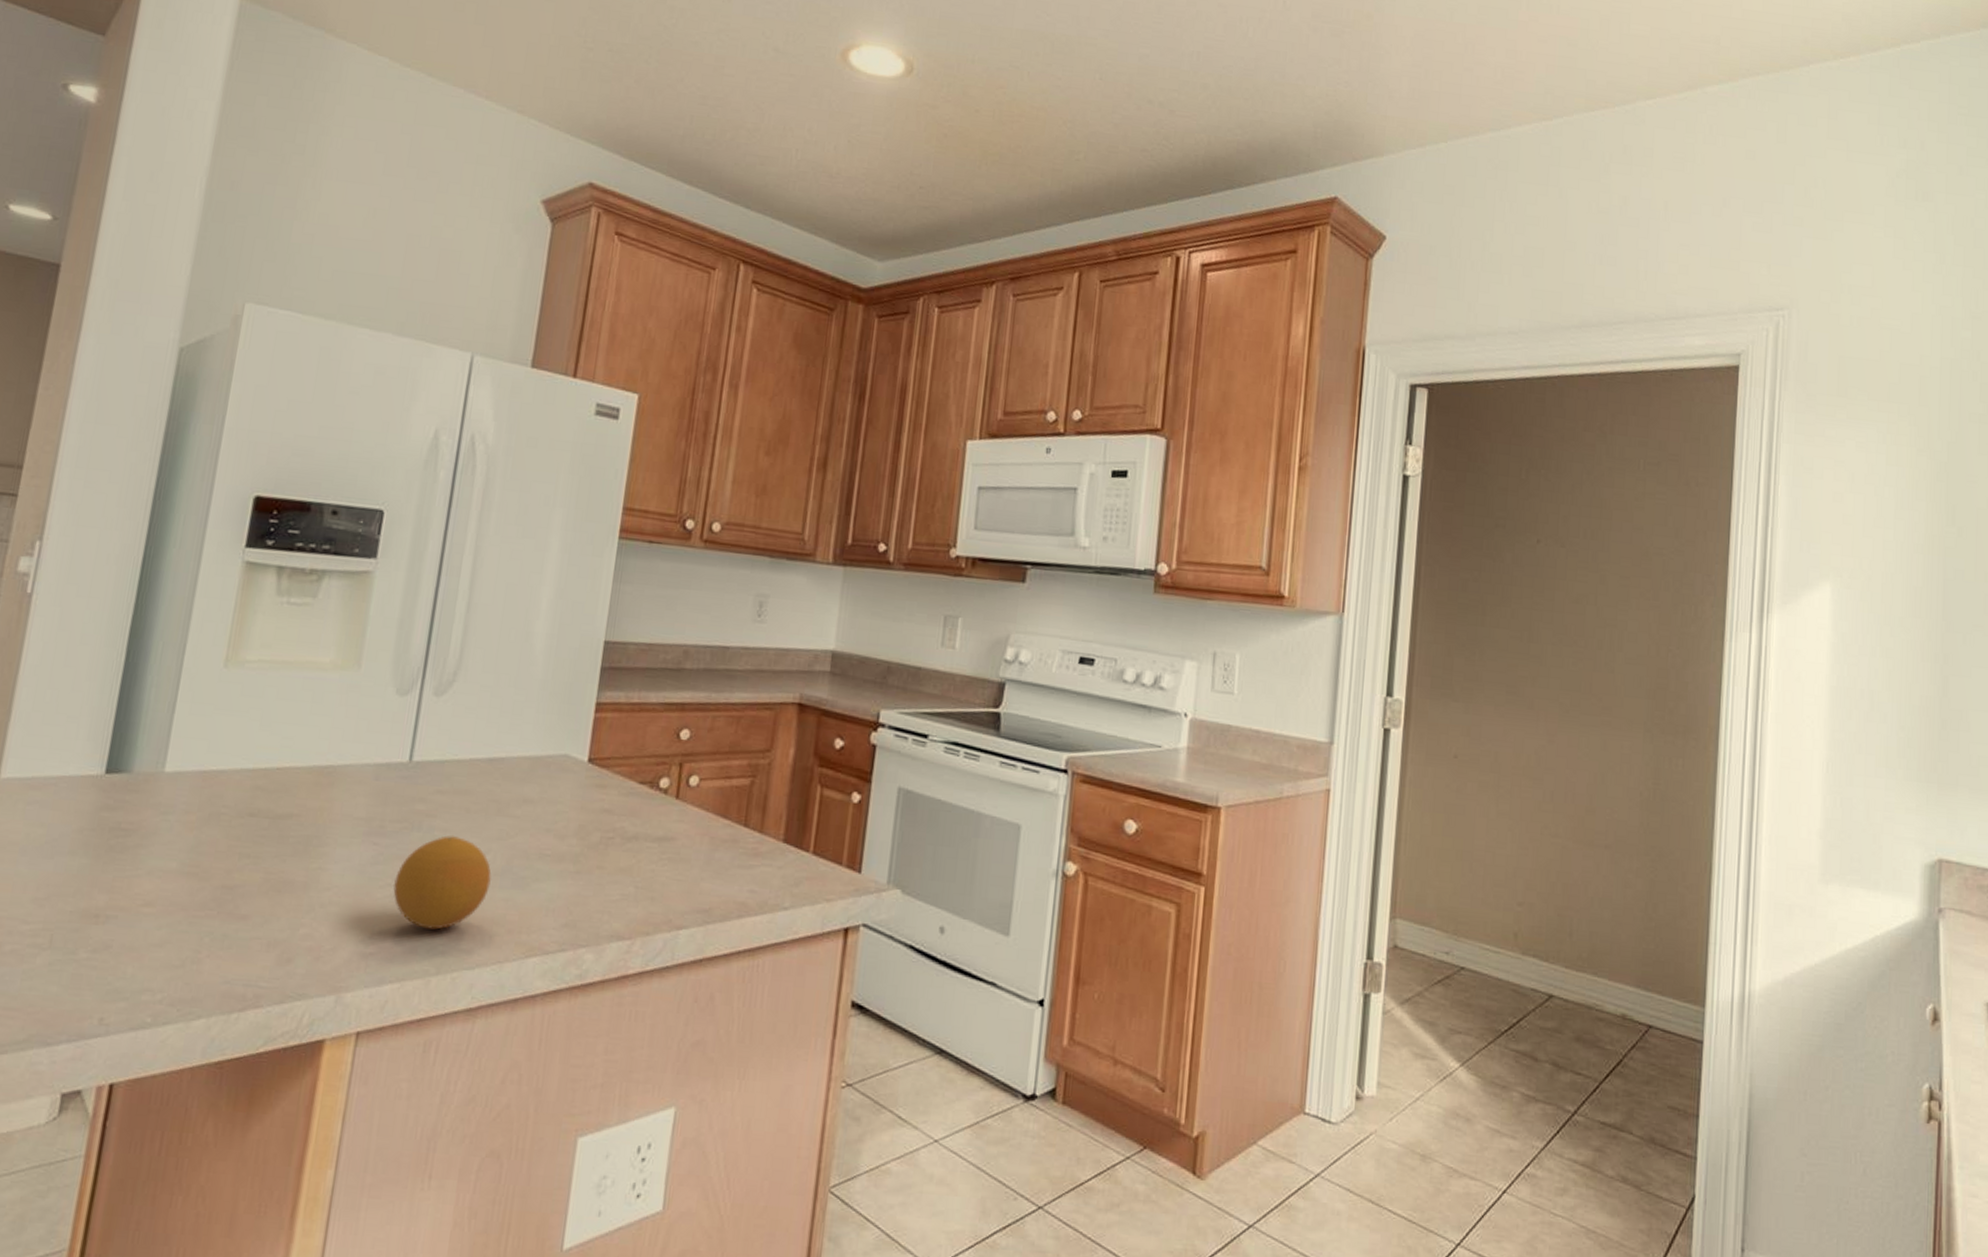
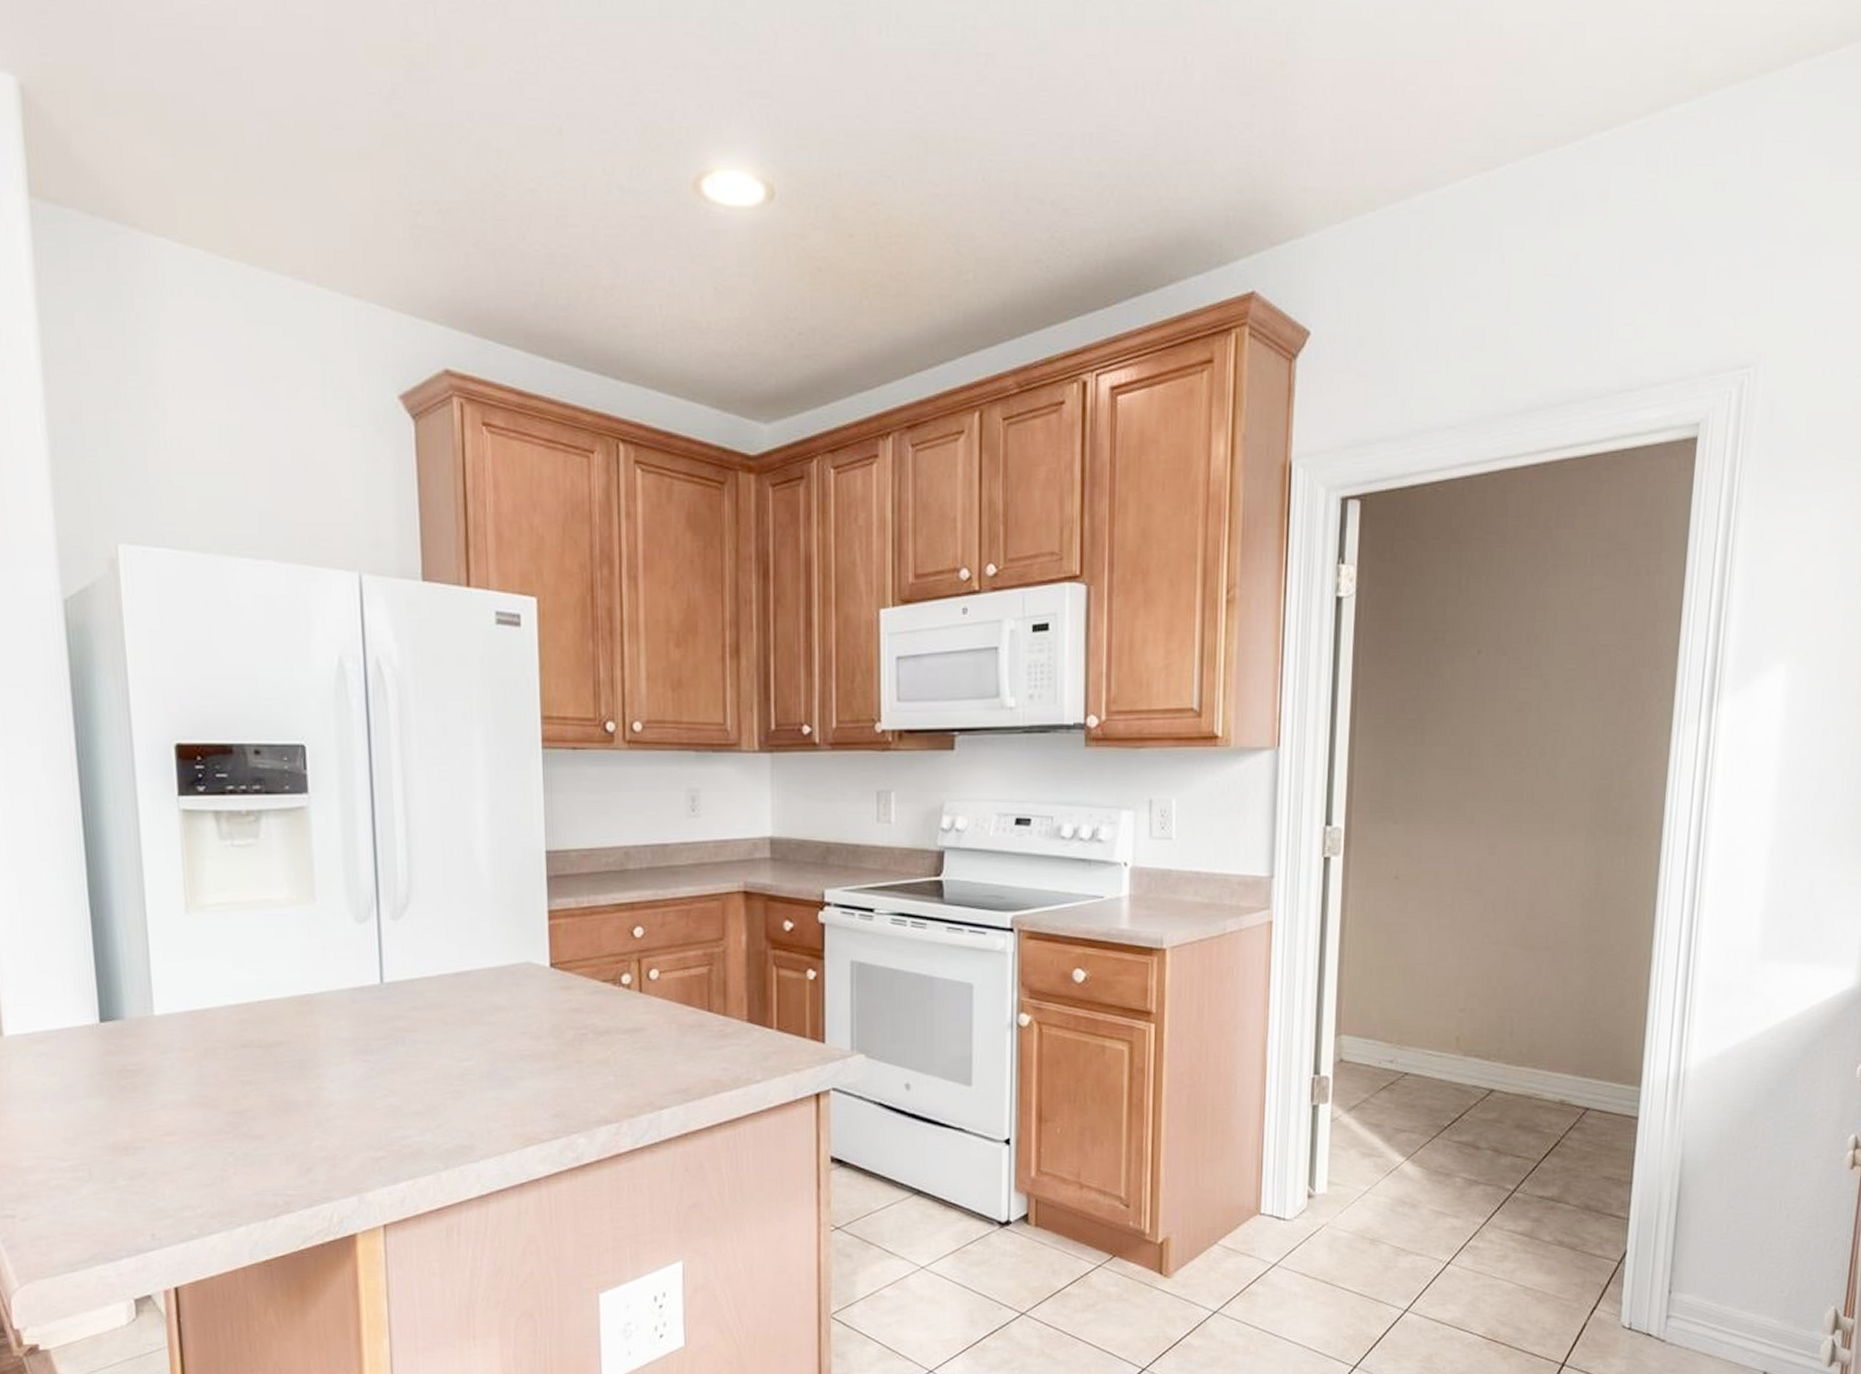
fruit: present [392,835,492,930] -> none [389,1046,479,1131]

